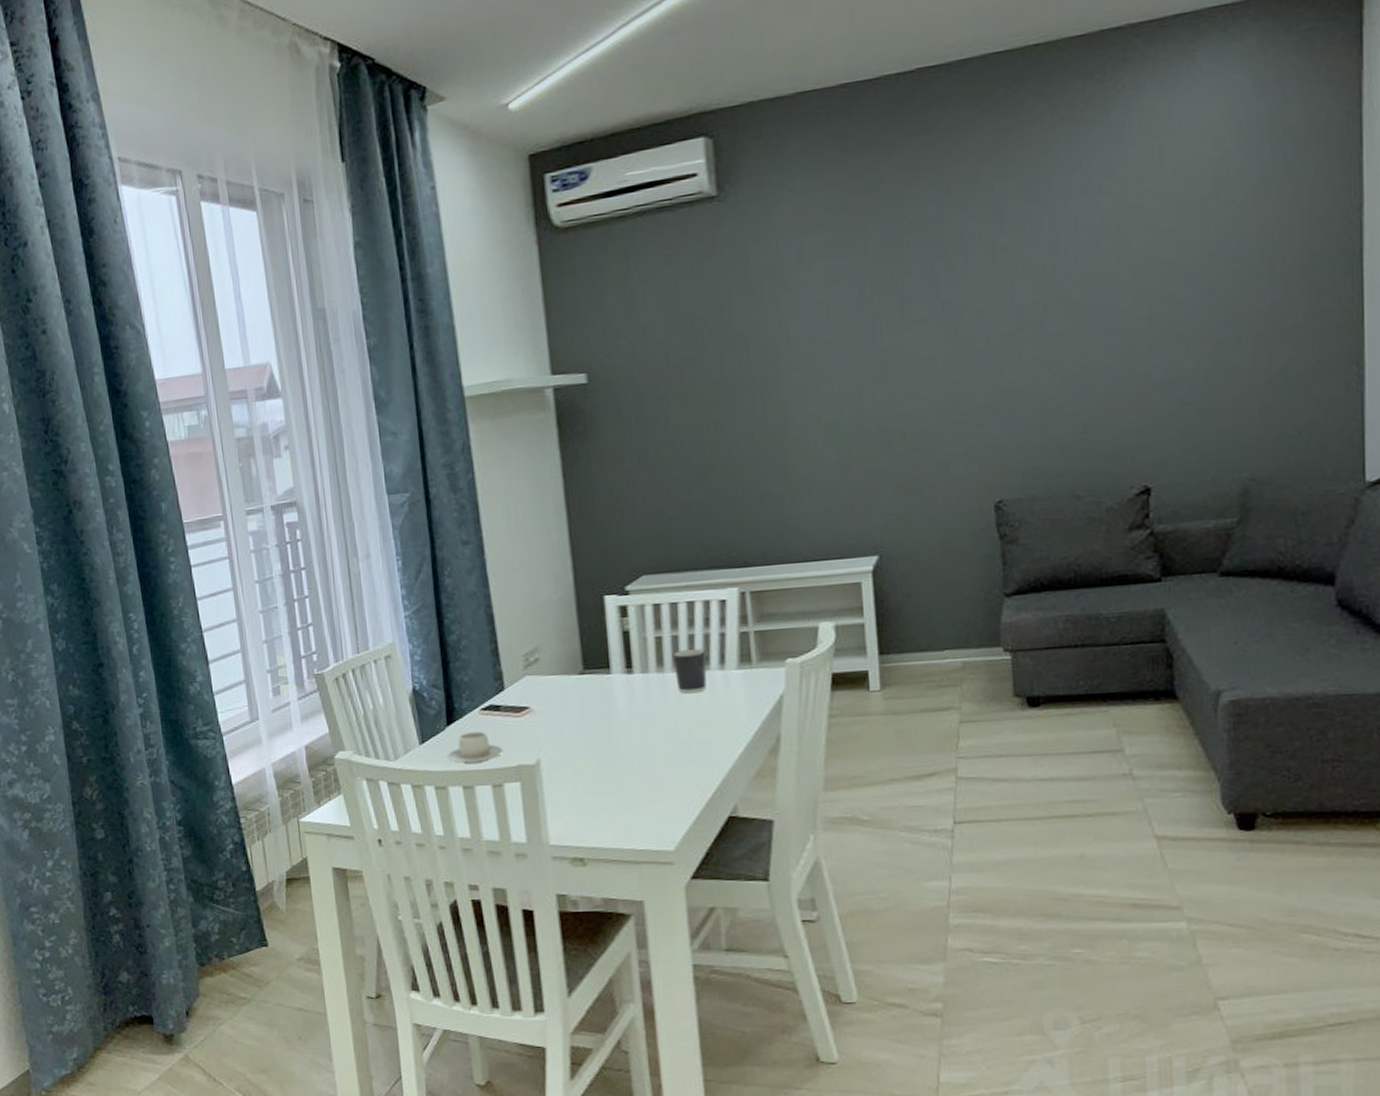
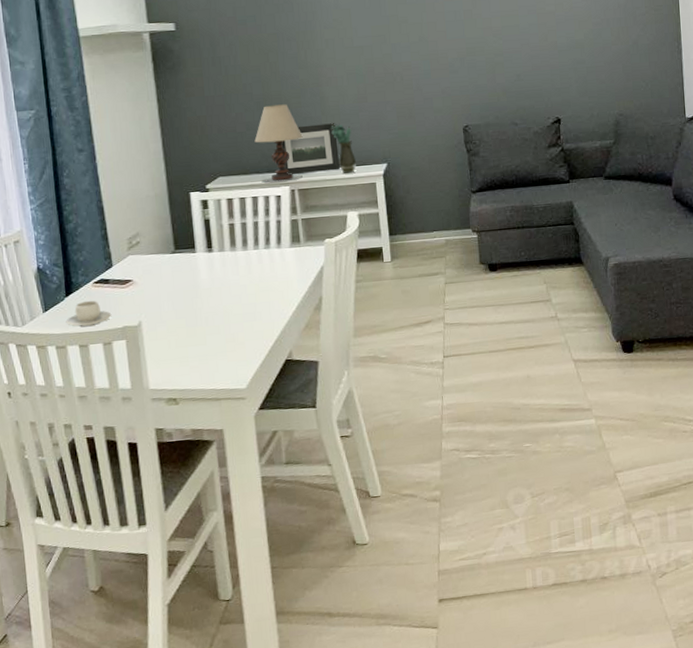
mug: present [672,648,707,694] -> none [242,232,268,267]
table lamp: none [691,477,758,583] -> present [254,104,303,183]
picture frame: none [727,501,810,573] -> present [281,123,340,175]
vase: none [798,501,835,570] -> present [331,123,357,173]

